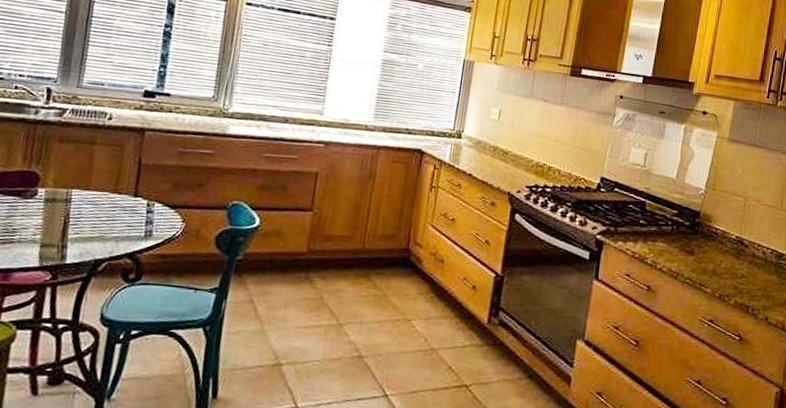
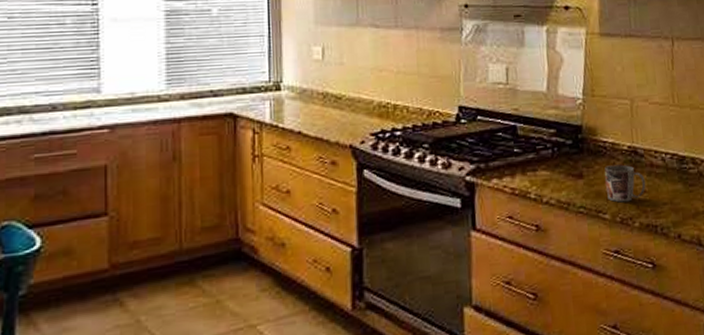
mug: none [711,249,746,282] -> present [604,164,646,203]

